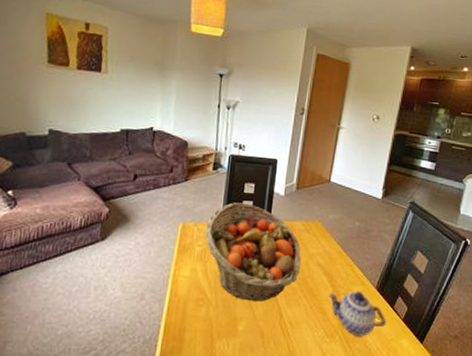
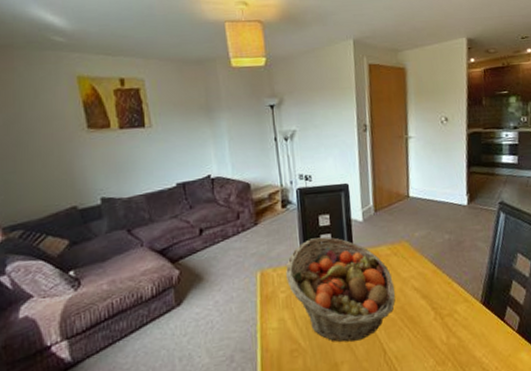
teapot: present [328,291,387,337] -> none [431,308,501,359]

